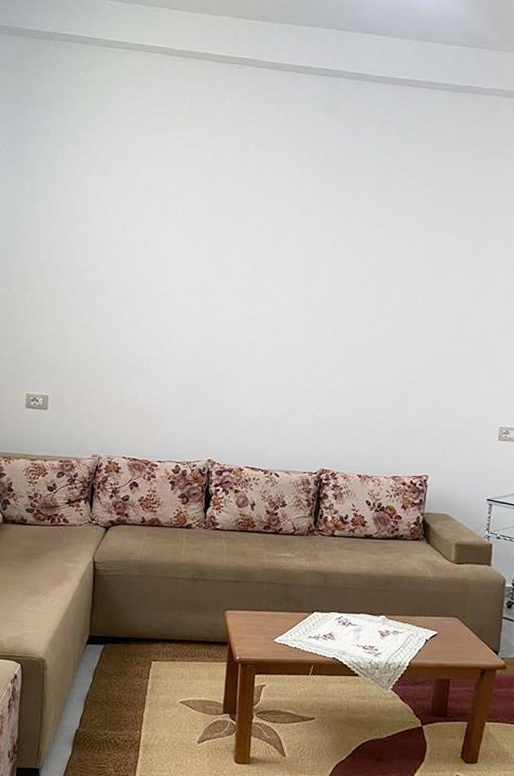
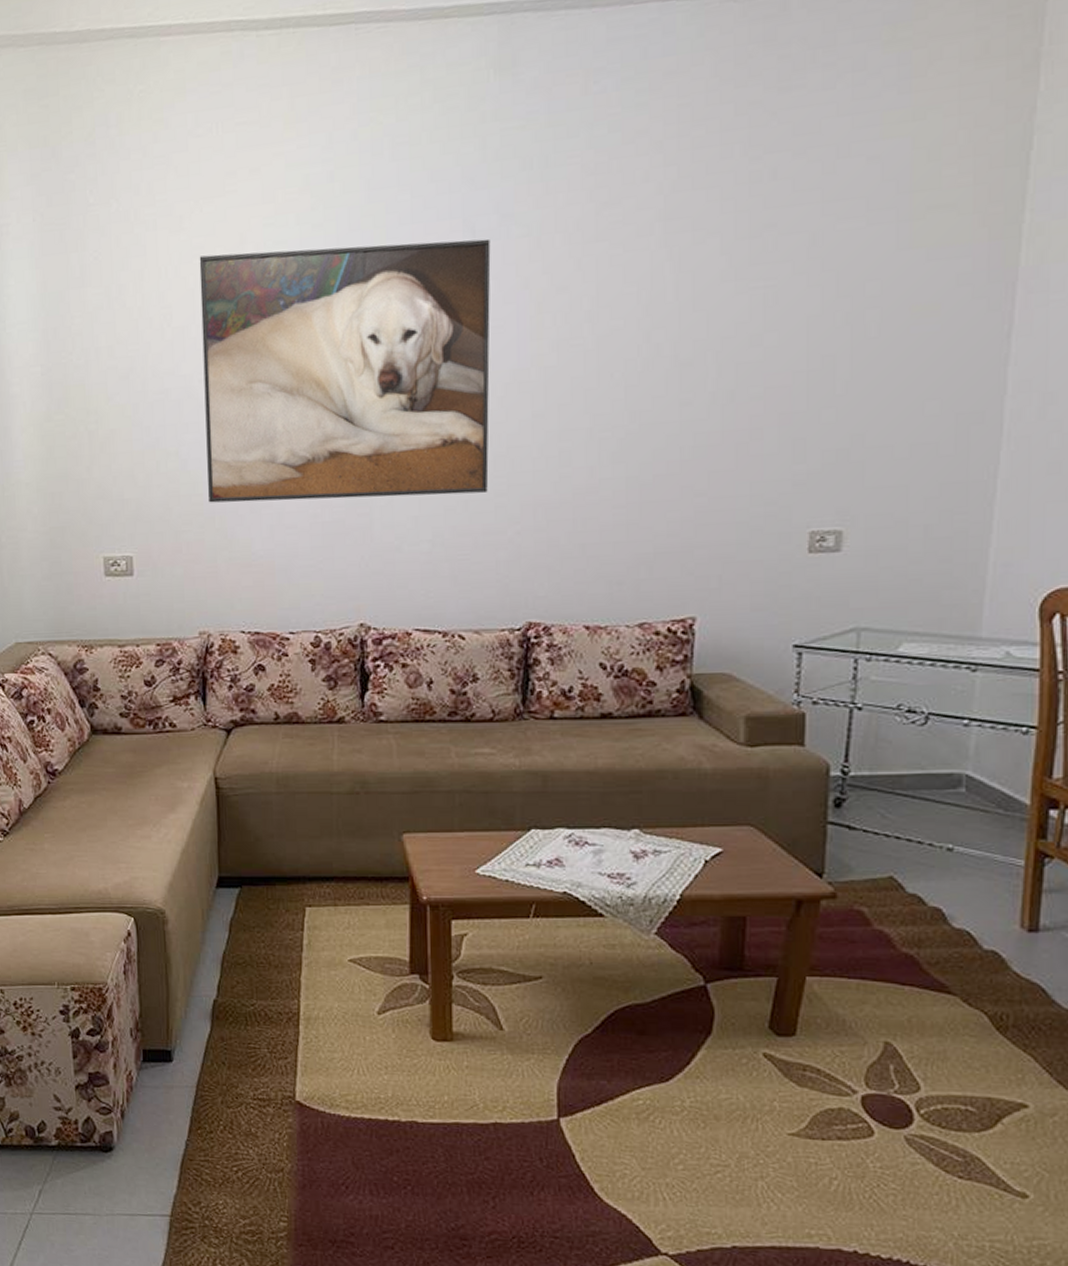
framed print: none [109,195,314,379] -> present [199,238,491,503]

